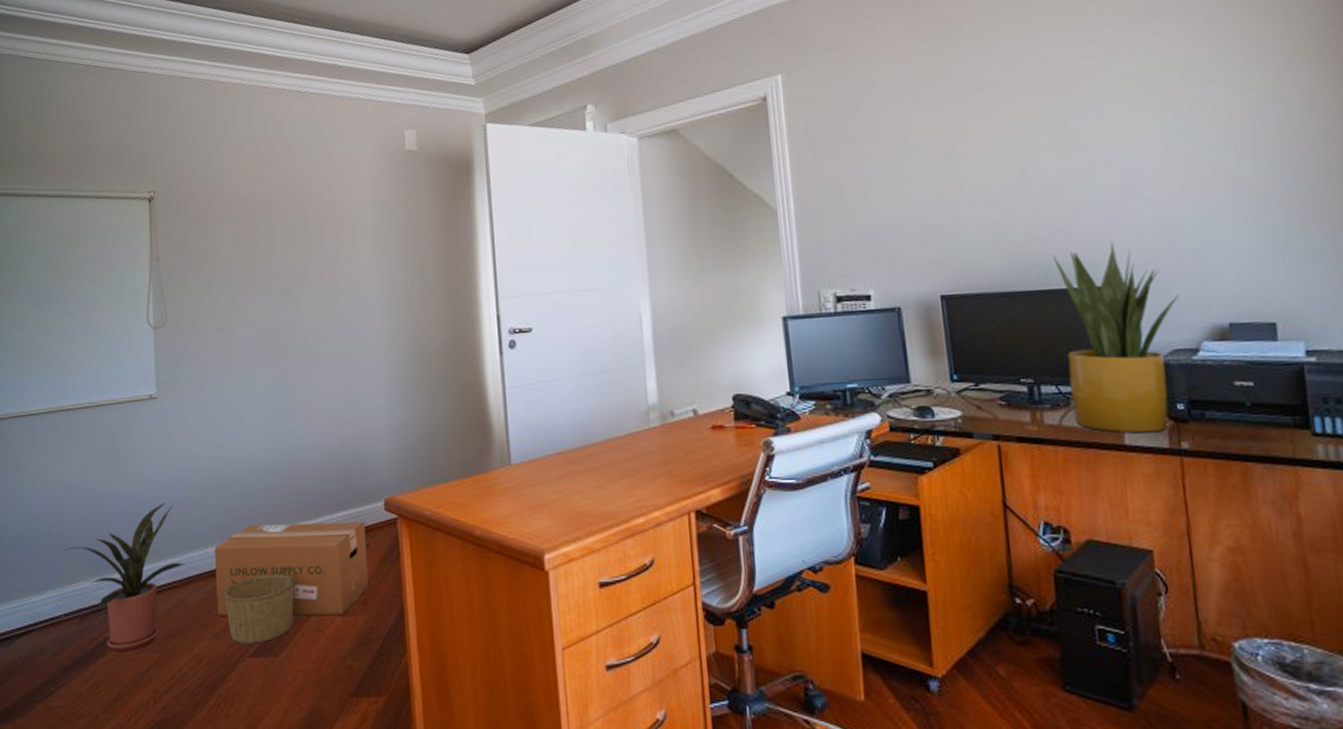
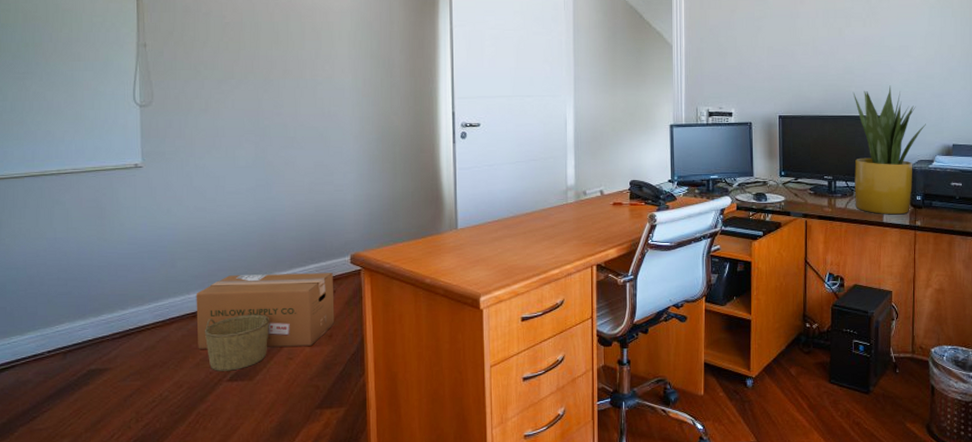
house plant: present [63,502,185,652] -> none [46,256,167,381]

